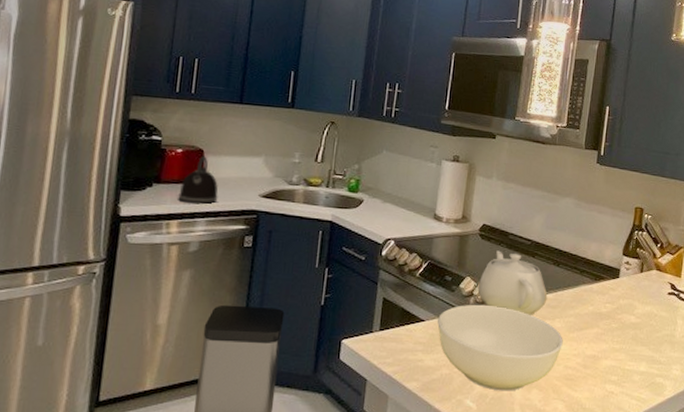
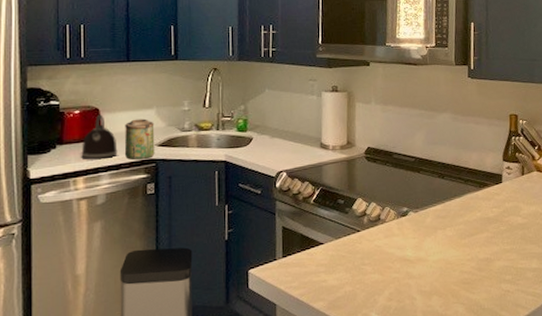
canister: none [224,165,261,210] -> present [124,119,155,161]
bowl: present [437,304,563,391] -> none [336,222,456,301]
teapot: present [477,250,548,315] -> none [369,170,437,228]

